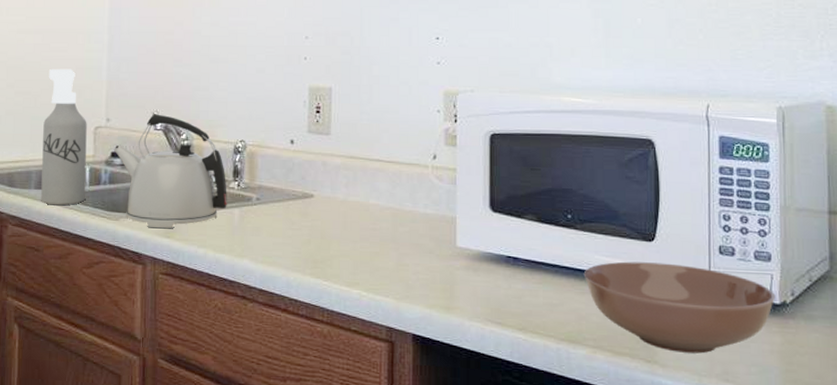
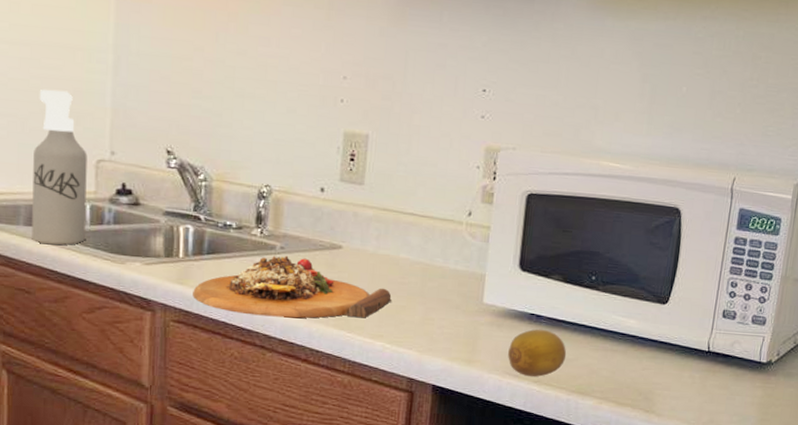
kettle: present [113,114,228,229] -> none [118,150,249,275]
cutting board: none [179,206,366,268] -> present [193,255,393,319]
fruit: none [488,272,551,325] -> present [508,329,567,377]
bowl: present [583,261,776,354] -> none [599,322,764,405]

